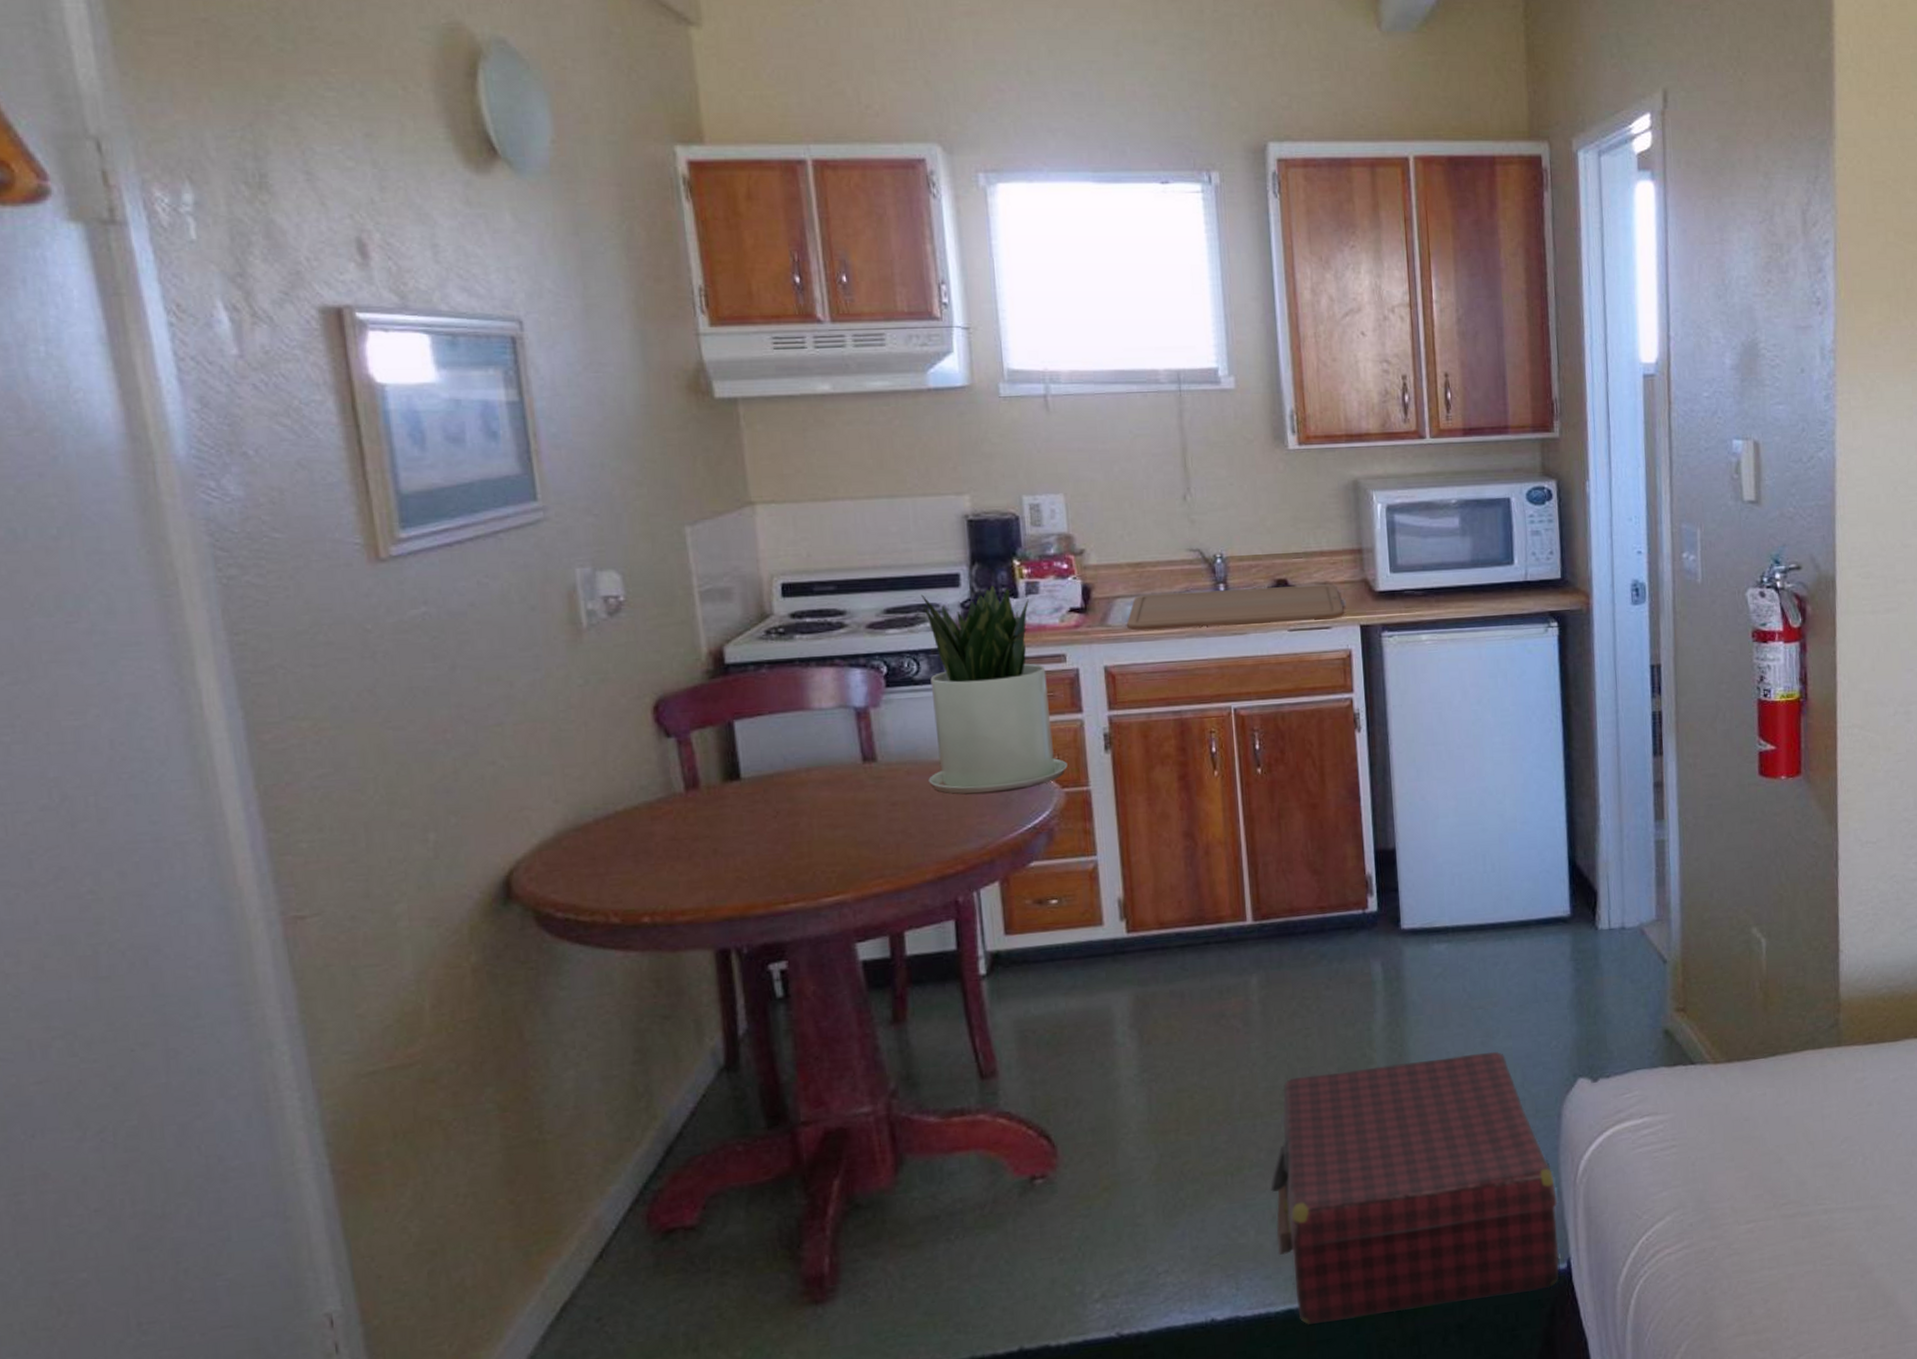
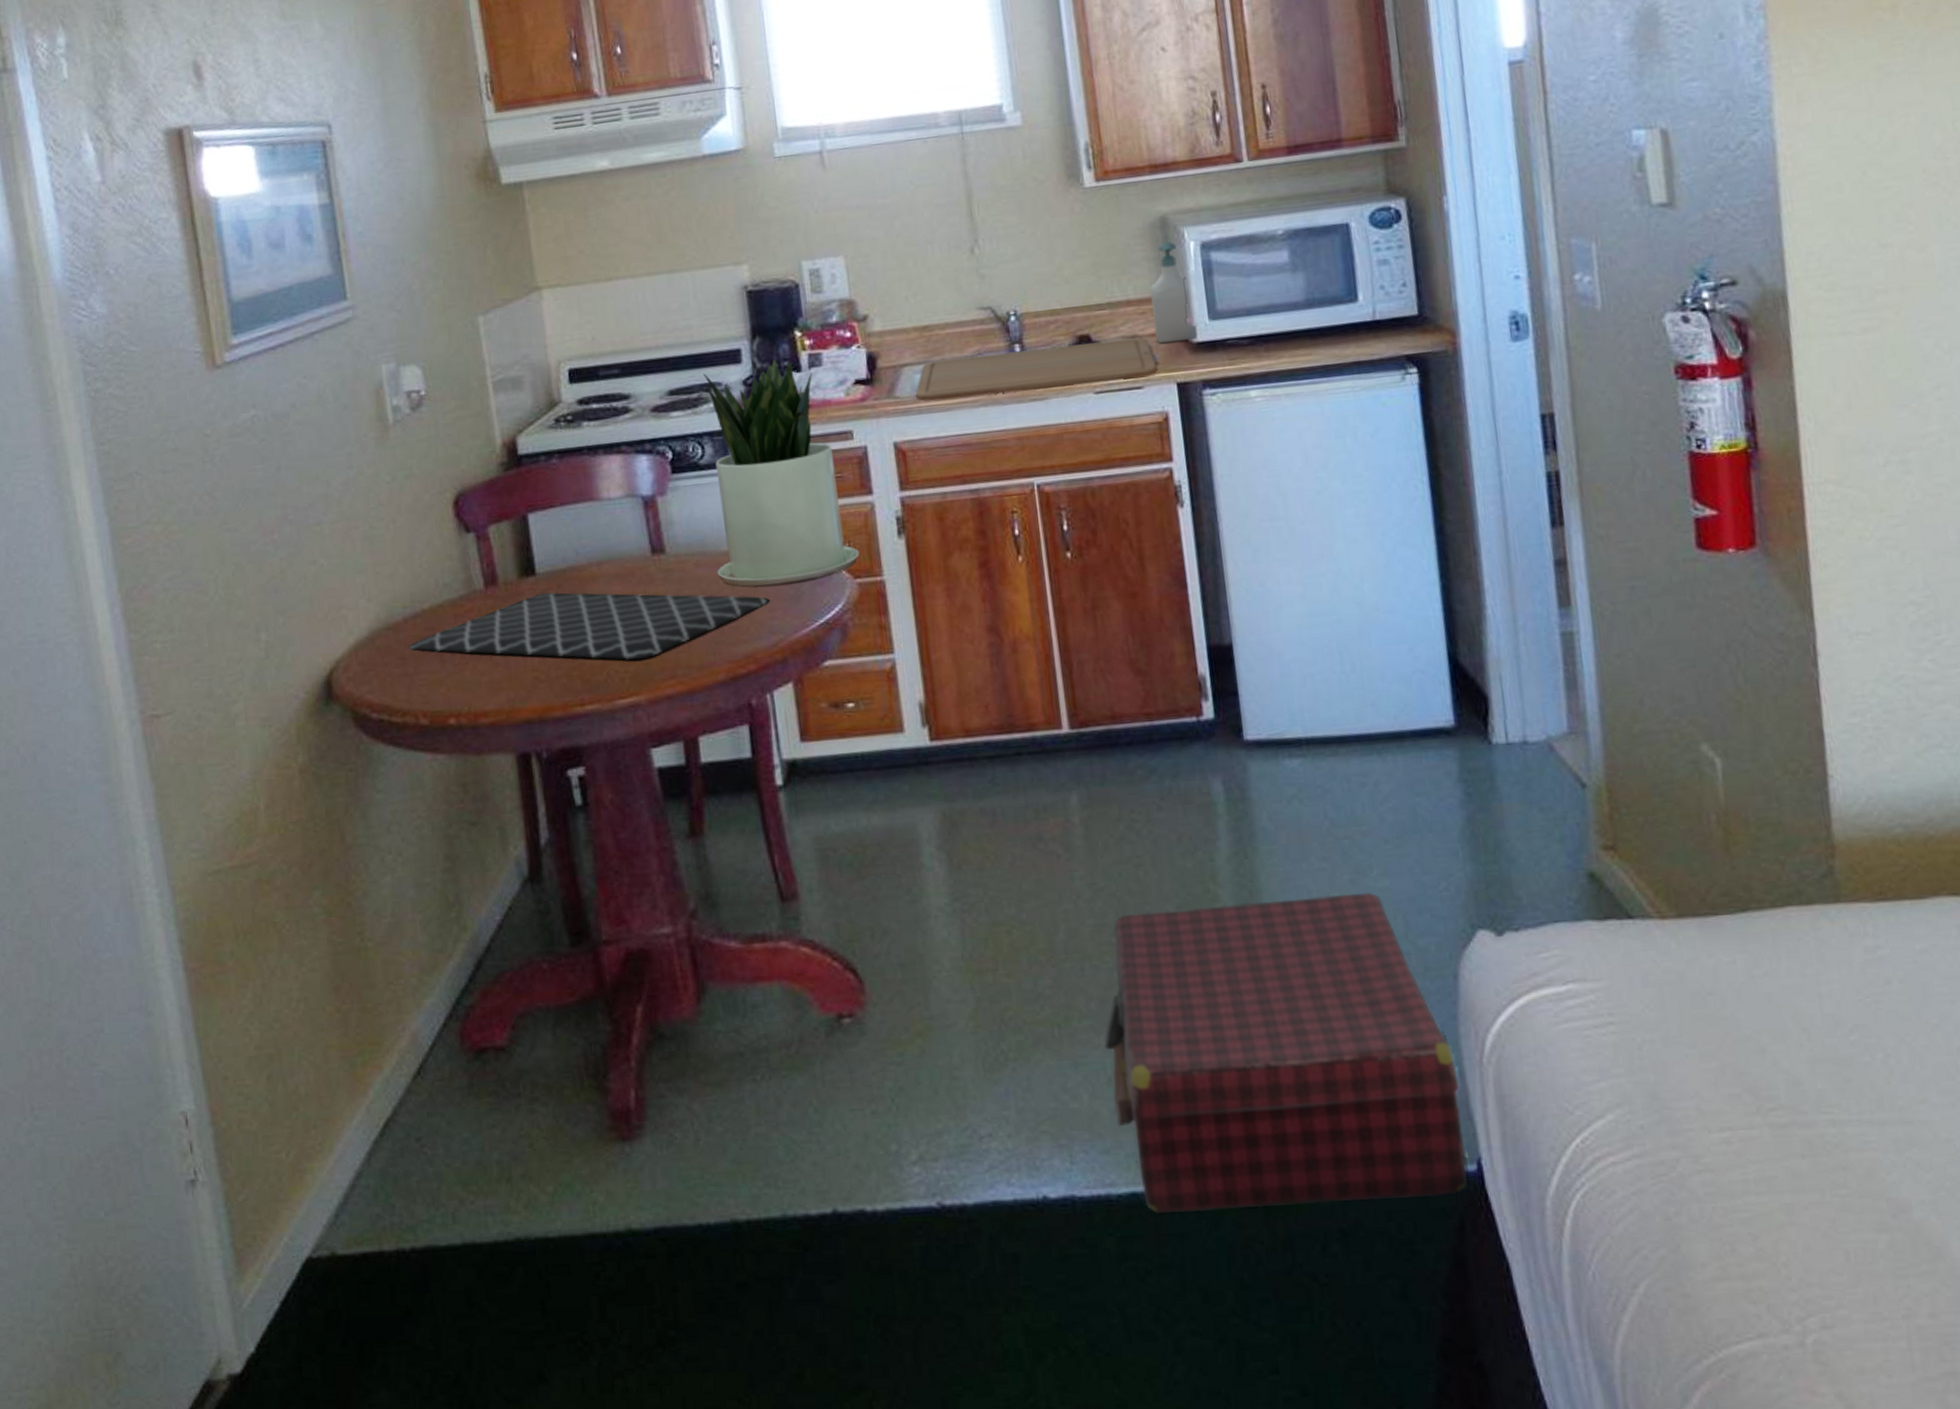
placemat: none [599,796,980,862] -> present [408,592,770,661]
soap bottle: none [1341,502,1381,590] -> present [1150,241,1198,343]

